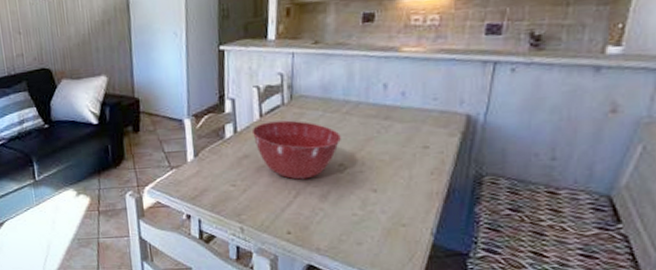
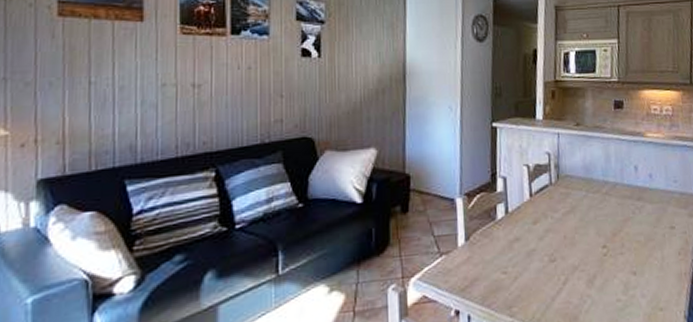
mixing bowl: present [251,120,342,180] -> none [522,200,604,264]

